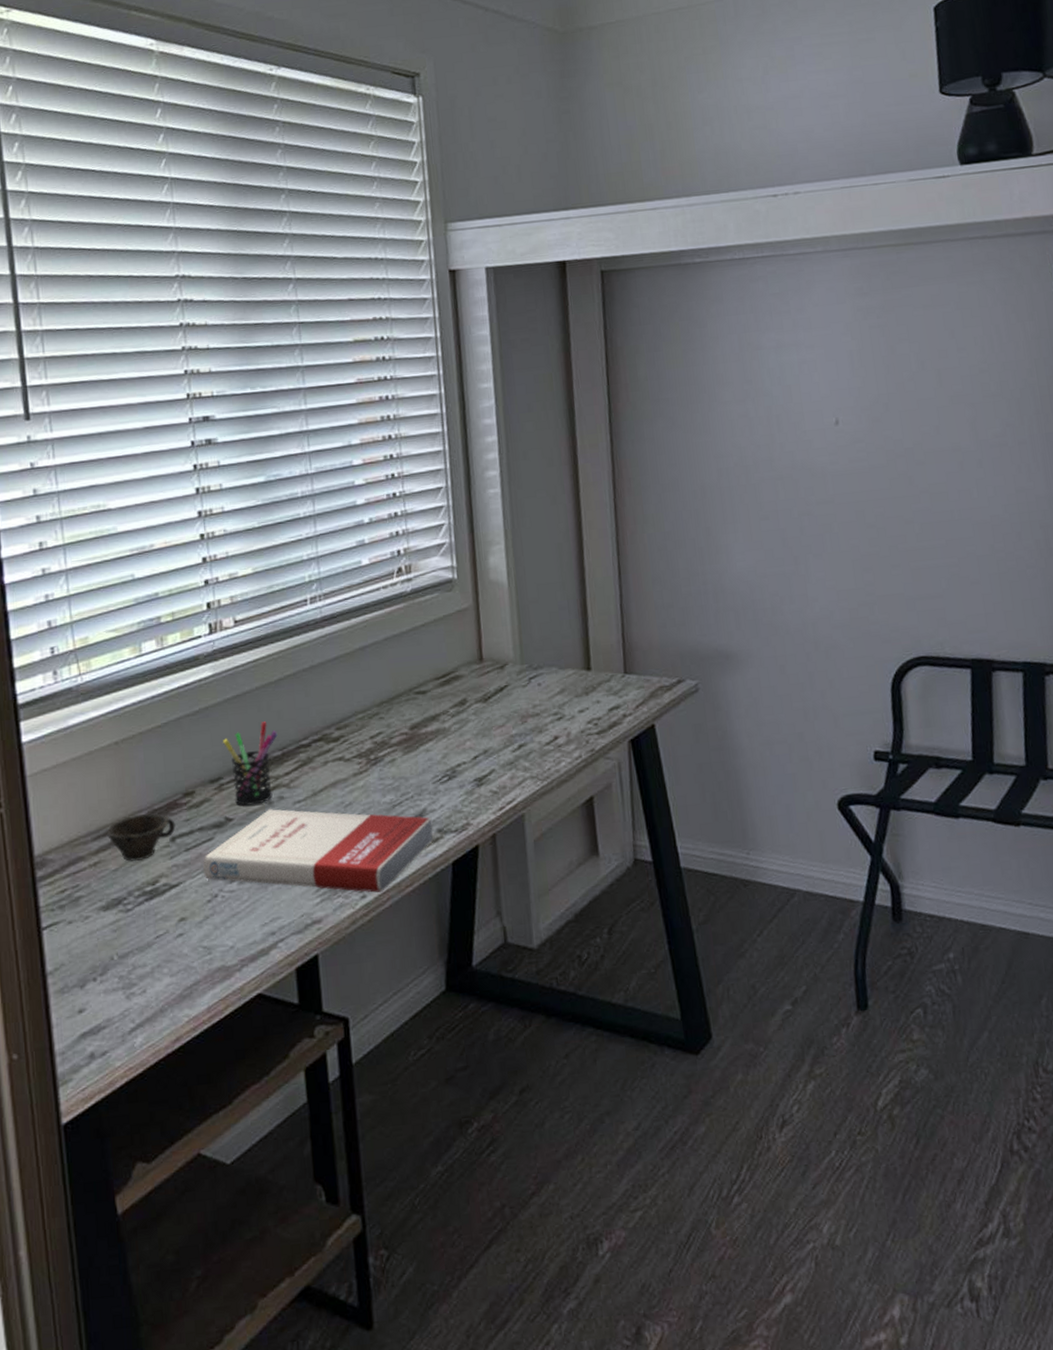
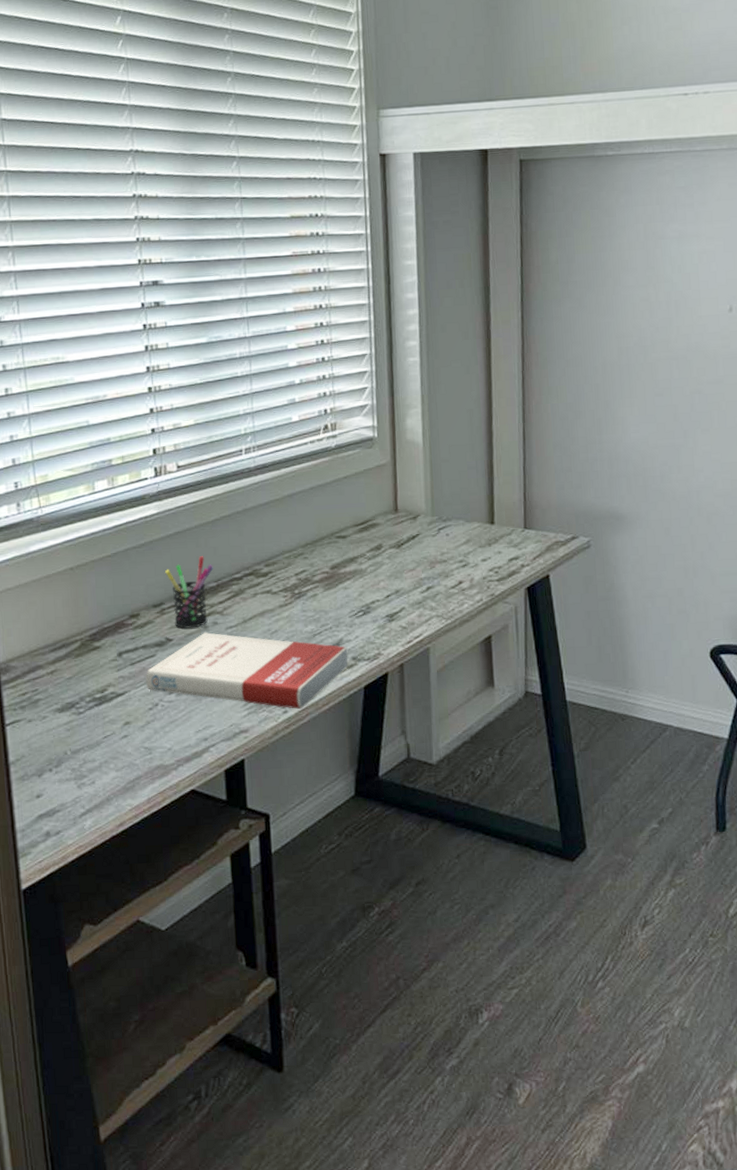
cup: present [106,813,176,862] -> none [62,630,123,672]

